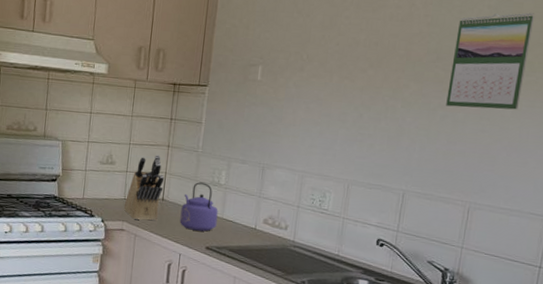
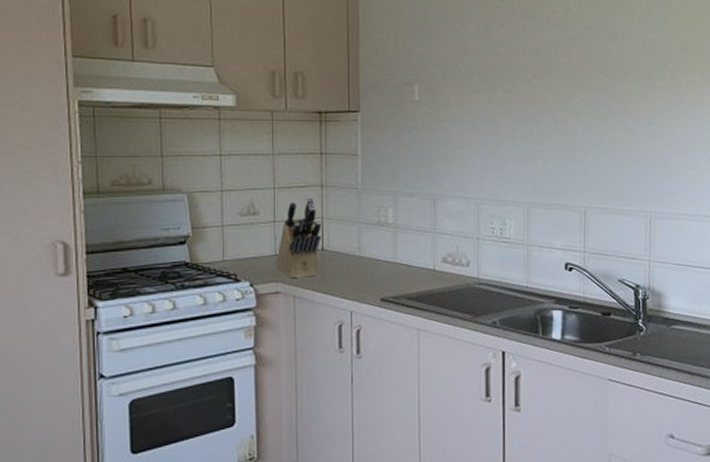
kettle: present [179,182,218,232] -> none [346,224,390,281]
calendar: present [446,12,535,110] -> none [613,11,685,113]

